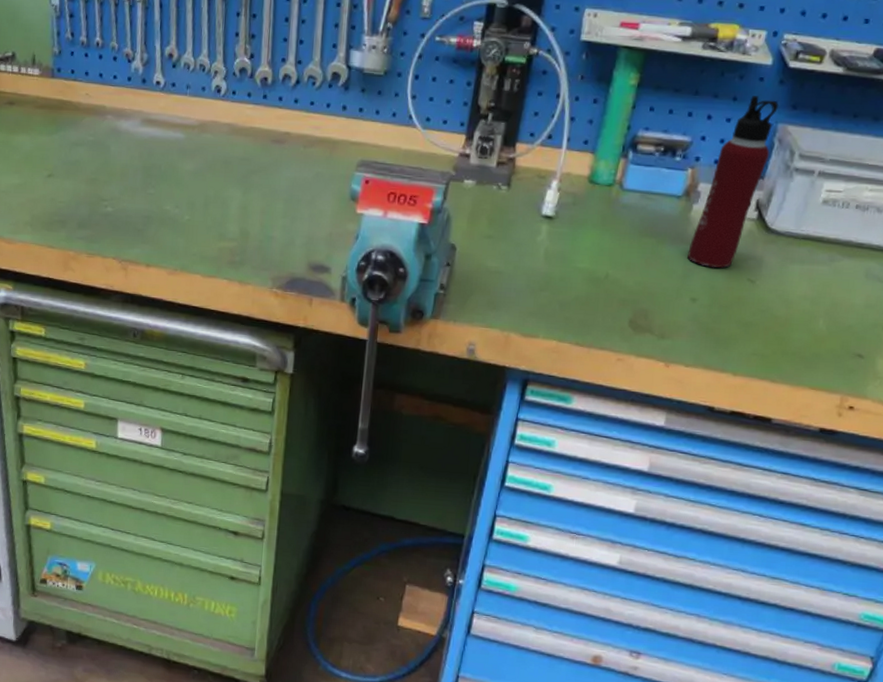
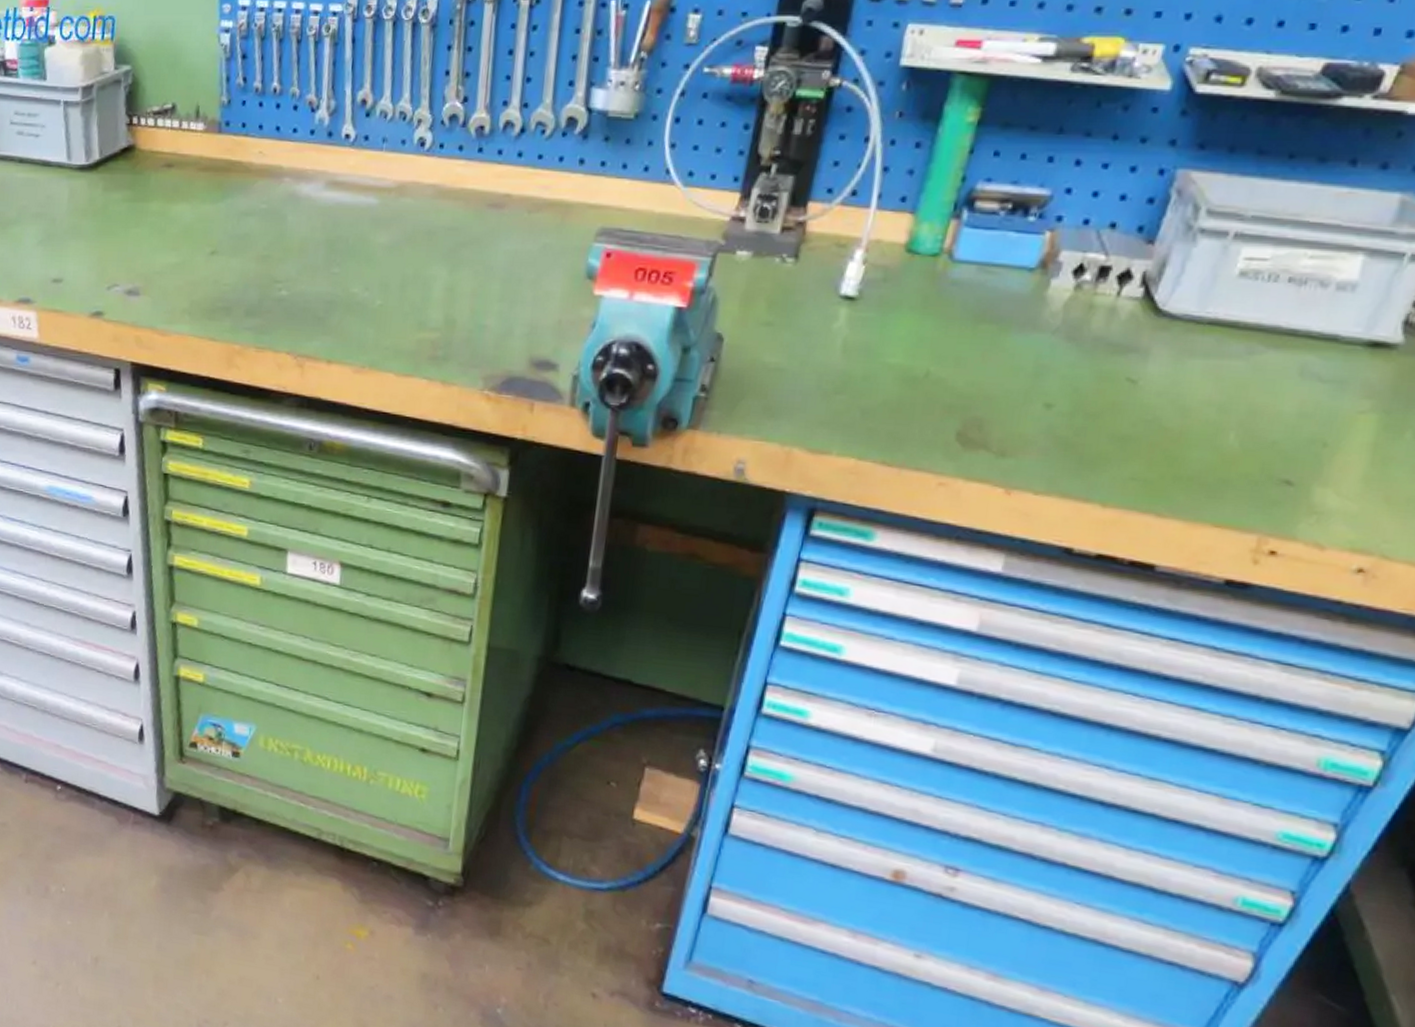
water bottle: present [687,96,778,268] -> none [1041,132,1178,363]

